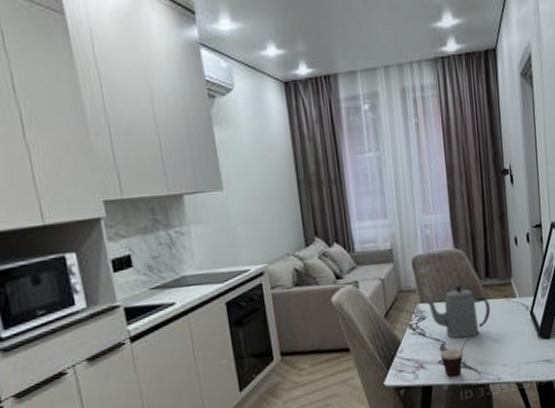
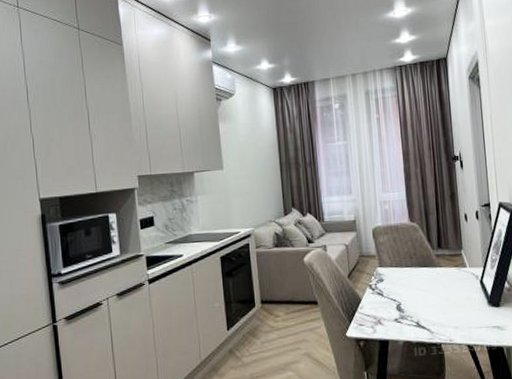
teapot: present [425,285,491,339] -> none [384,253,443,300]
cup: present [440,333,480,377] -> none [396,297,433,334]

